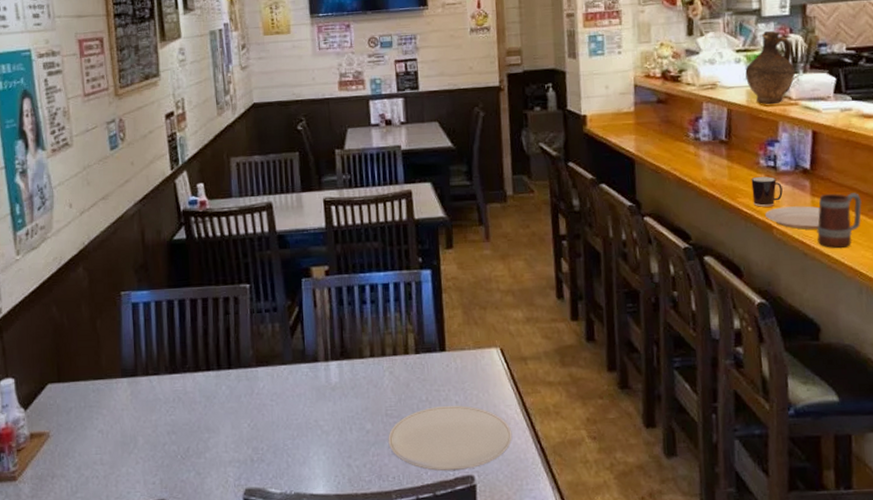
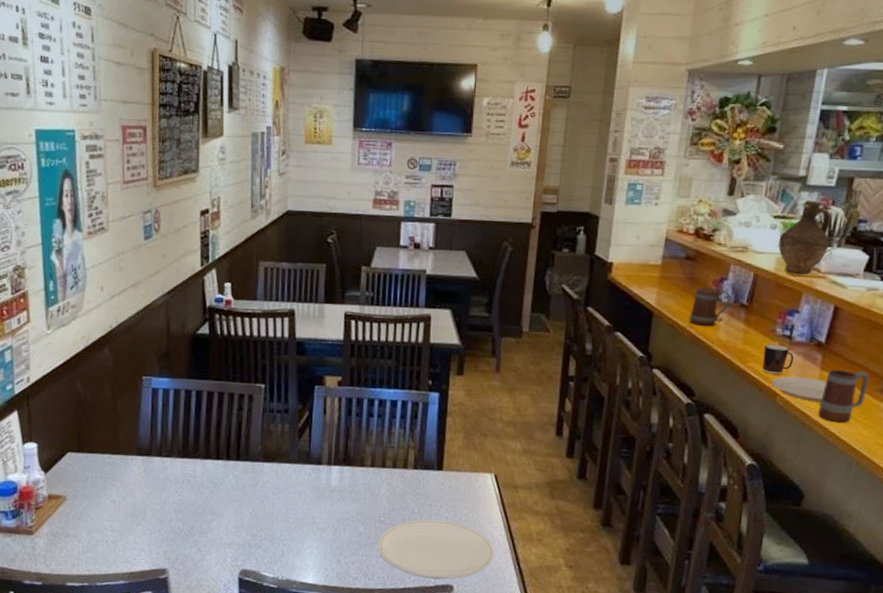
beer mug: none [671,127,710,168] -> present [689,286,731,327]

